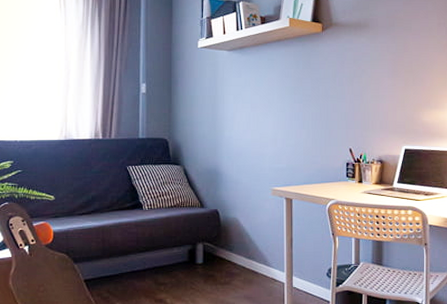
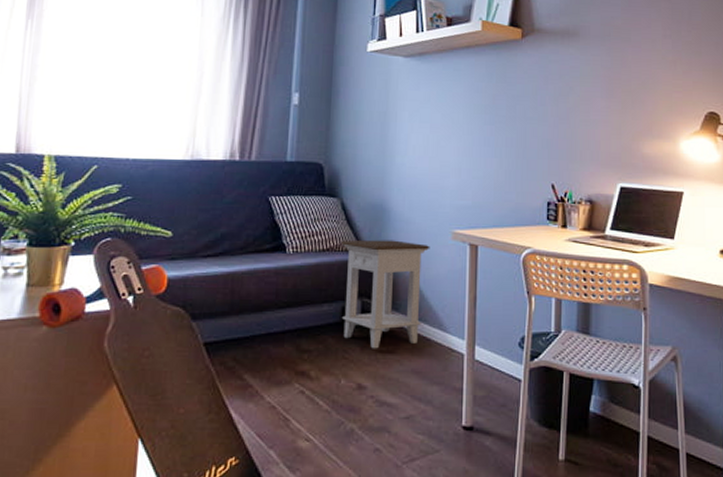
nightstand: none [184,197,255,281] -> present [340,239,430,349]

